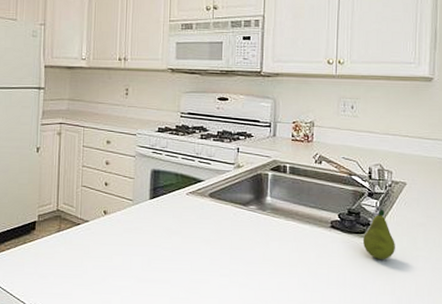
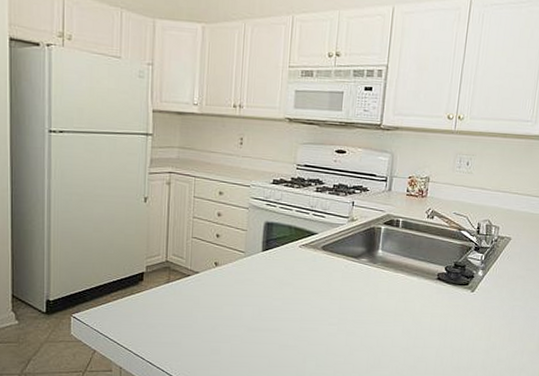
fruit: present [363,209,395,259] -> none [466,262,495,309]

